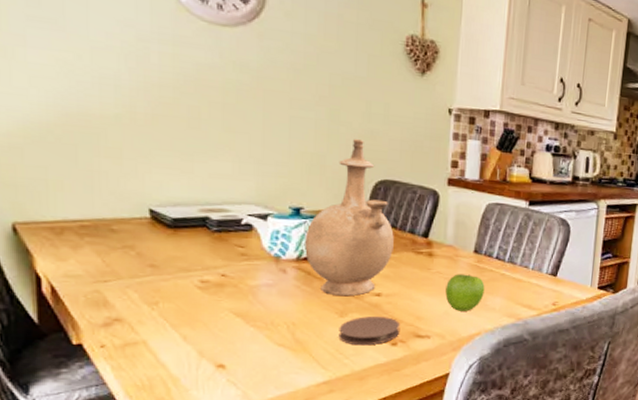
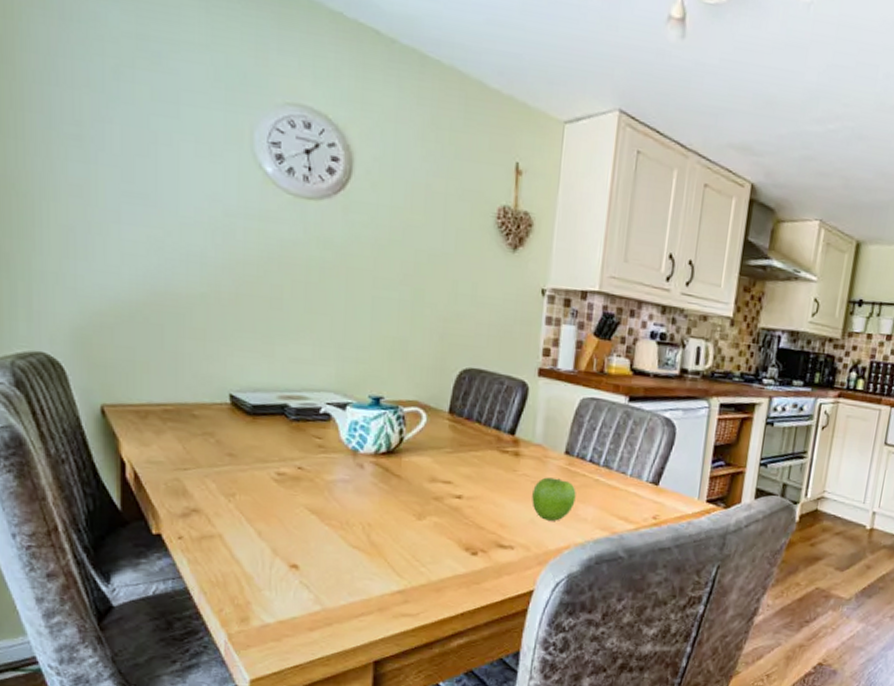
vase: present [305,139,394,297] -> none [383,322,478,498]
coaster: present [338,315,401,346] -> none [415,520,482,554]

